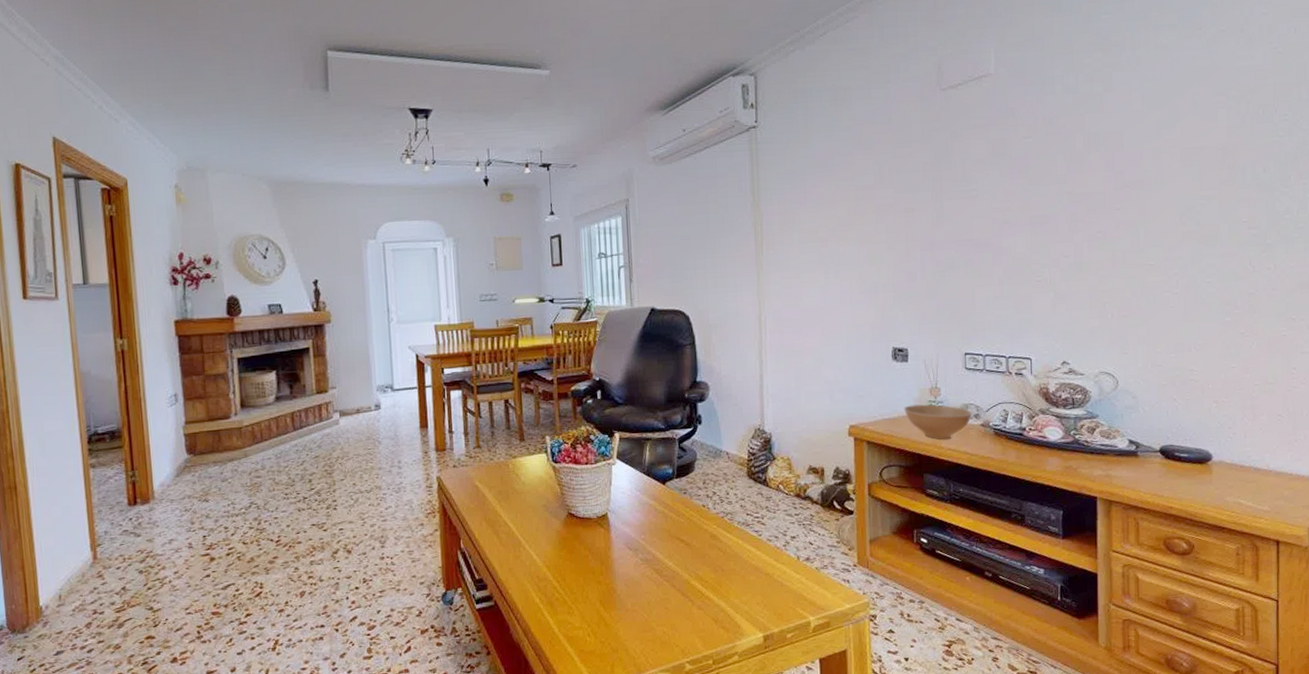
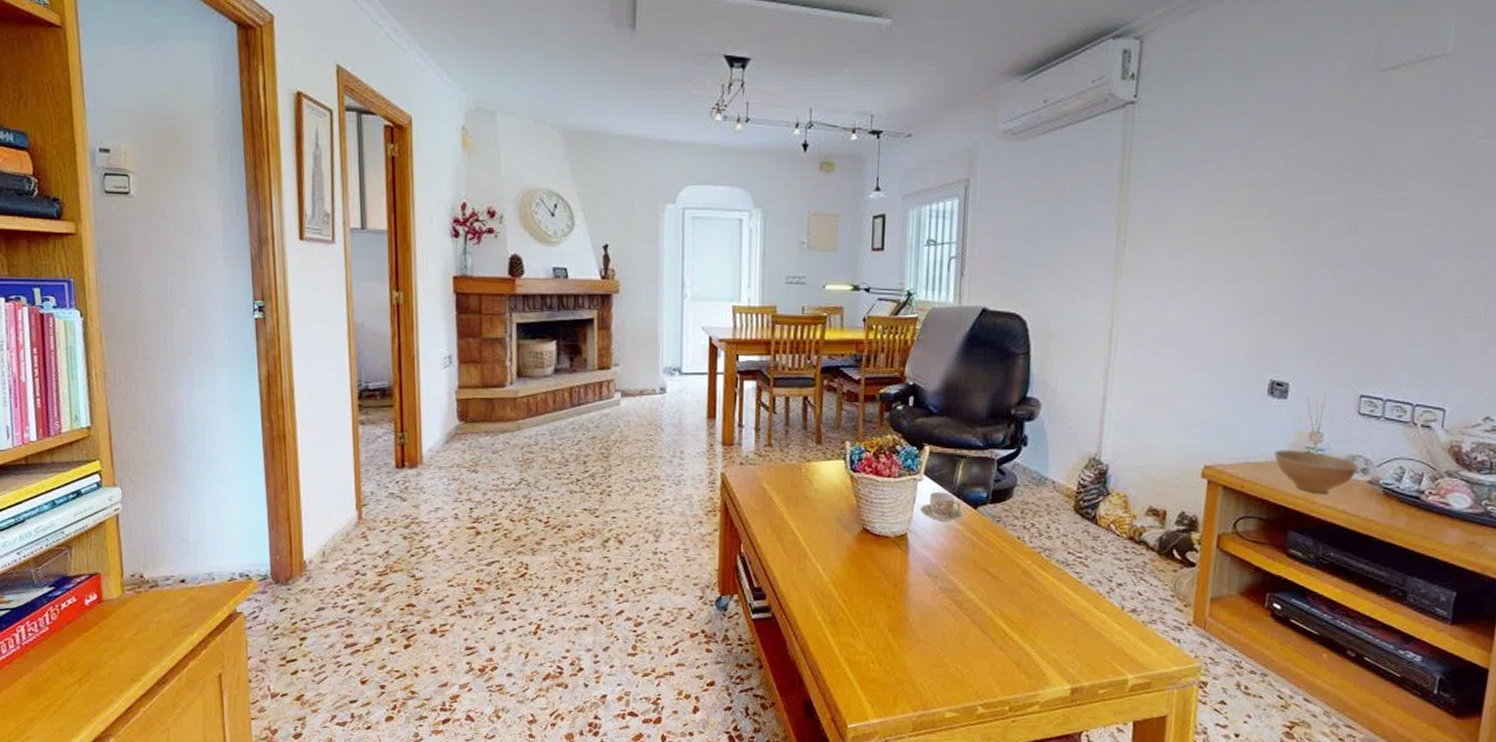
teacup: none [616,472,654,499] -> present [919,492,963,522]

